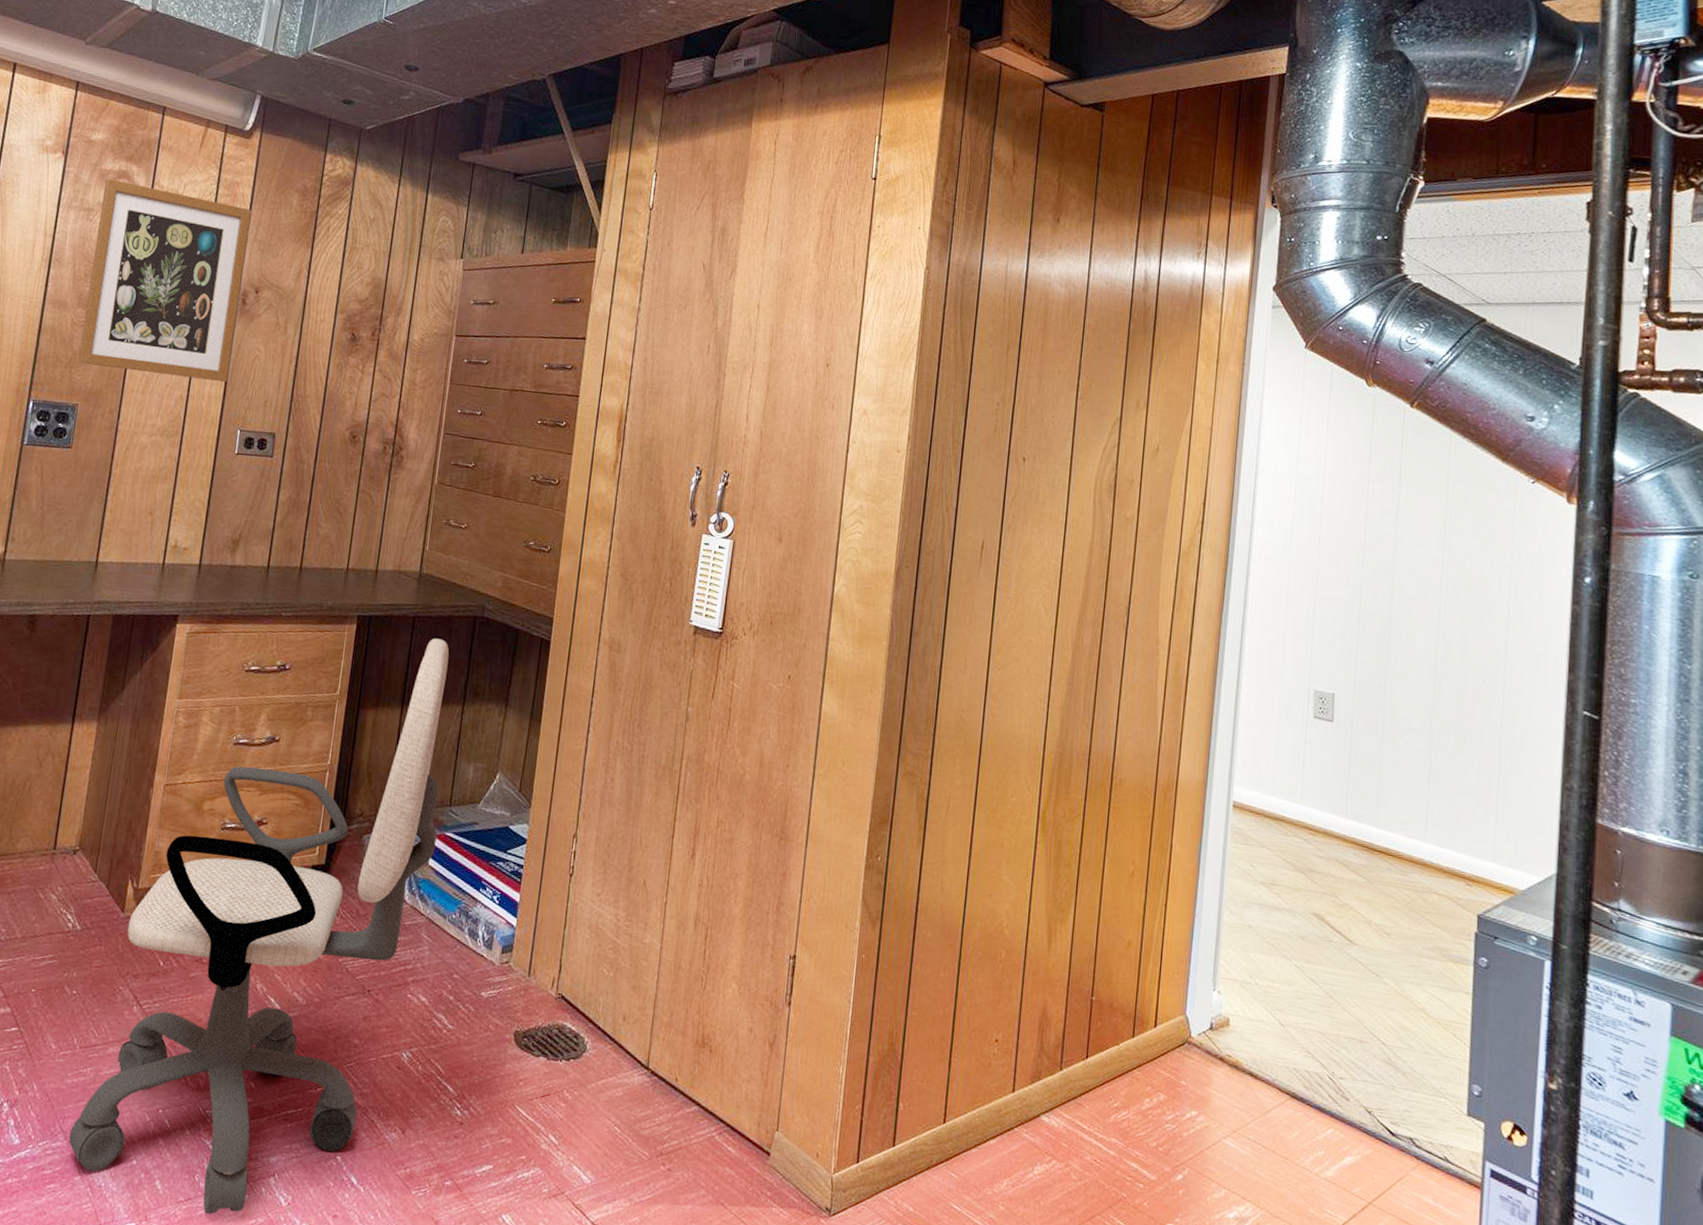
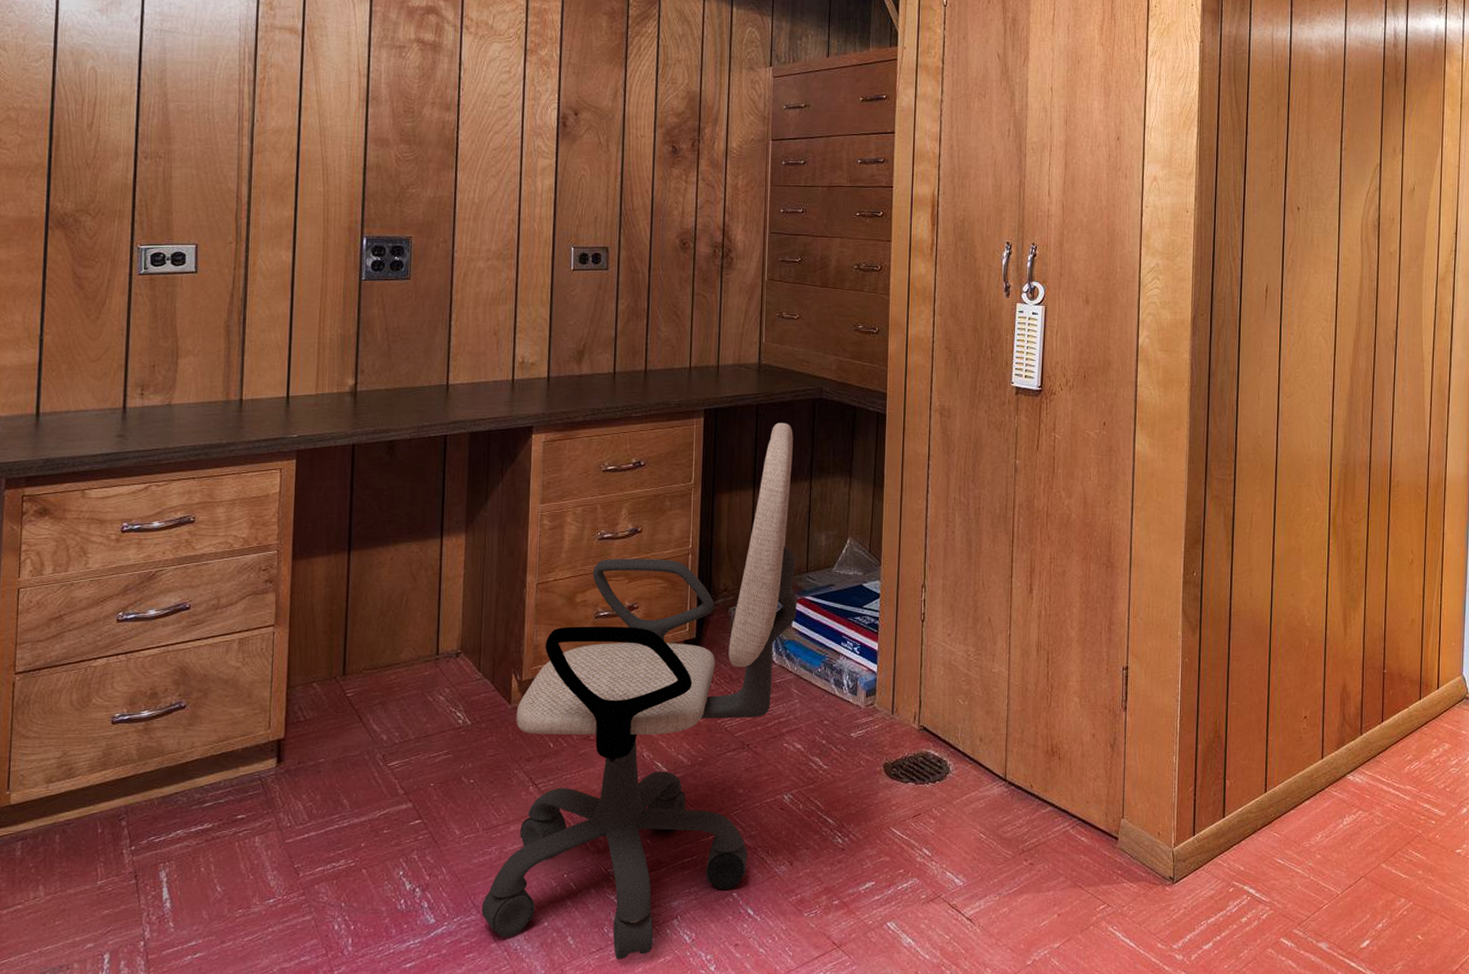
wall art: present [78,178,252,382] -> none [406,14,563,203]

